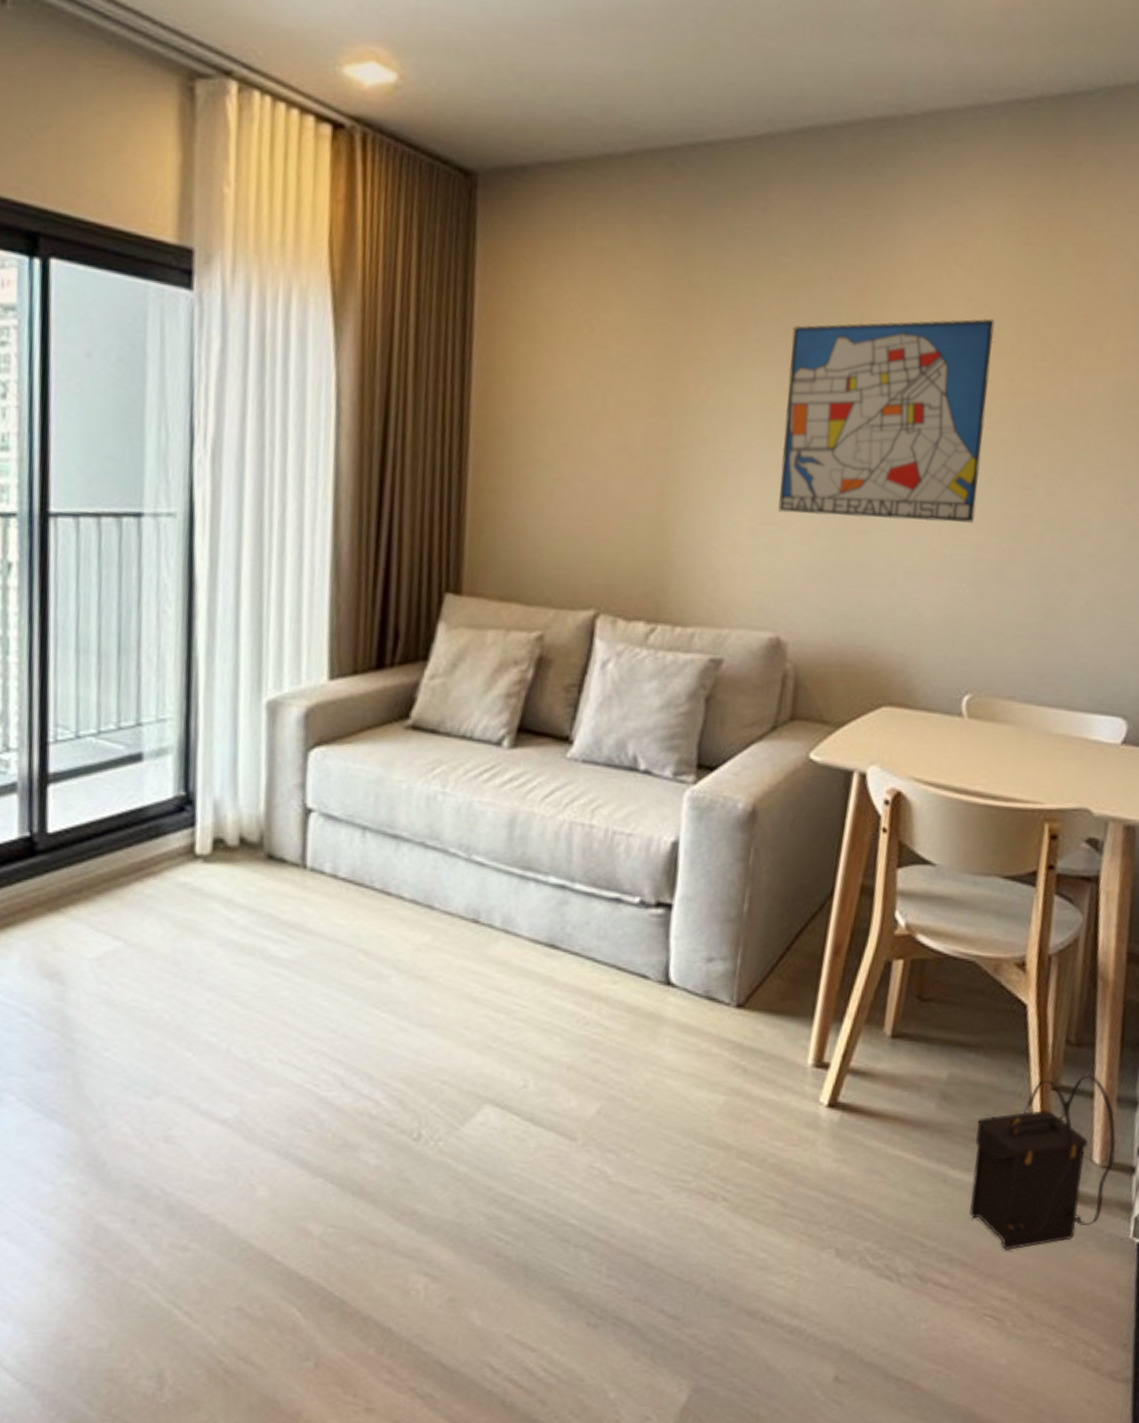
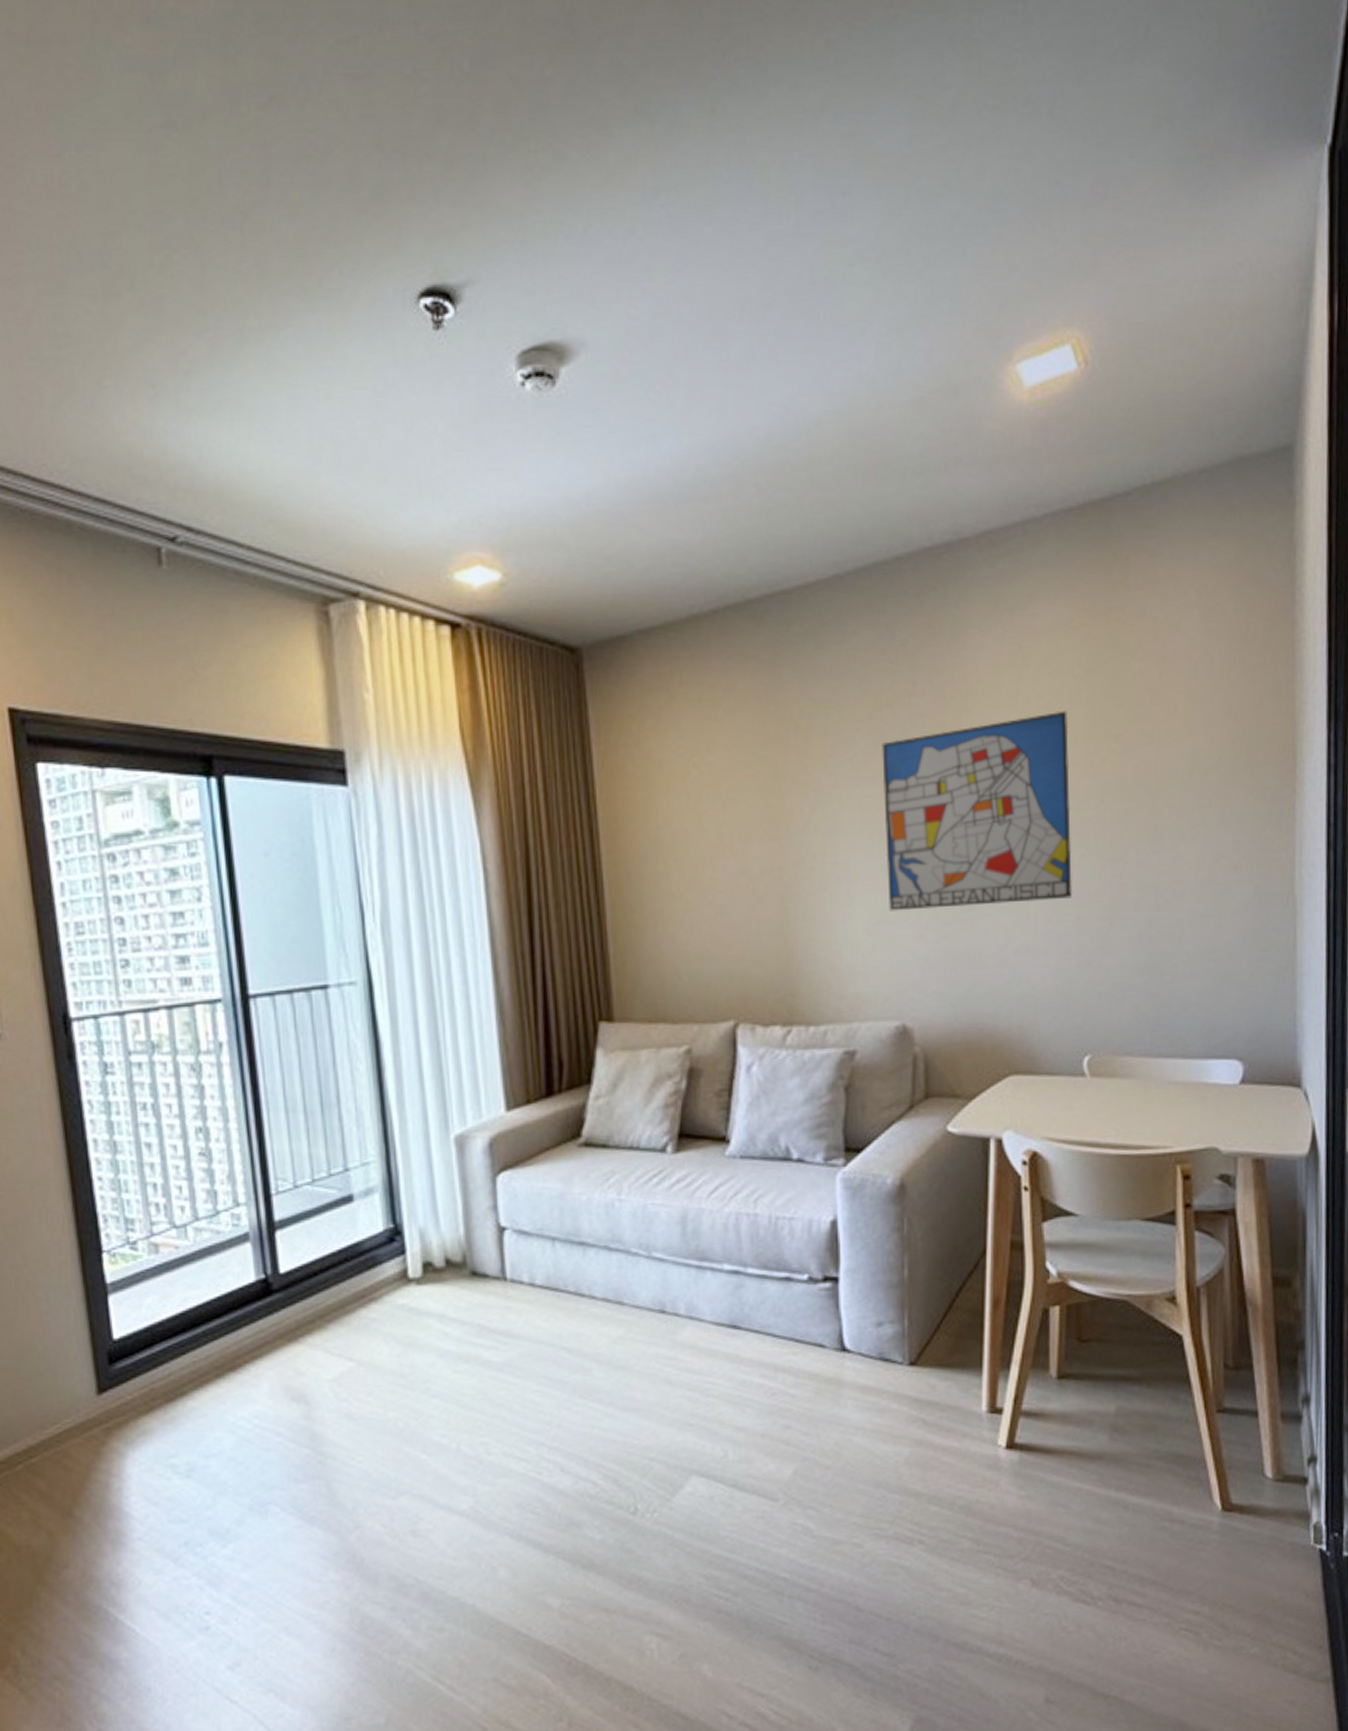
satchel: present [969,1074,1117,1251] -> none [1149,1394,1287,1568]

